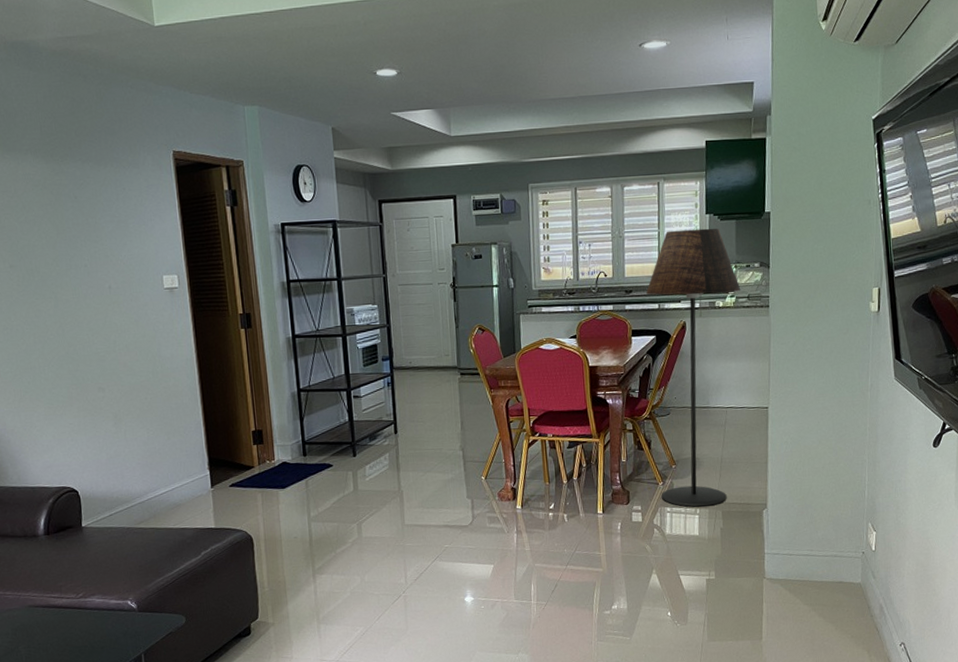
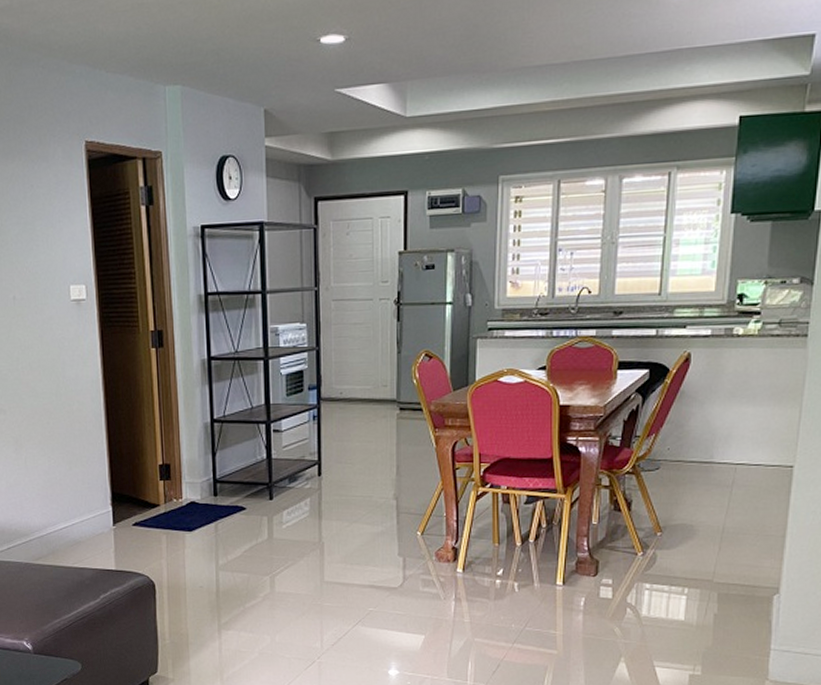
floor lamp: present [646,228,741,507] -> none [639,232,771,586]

